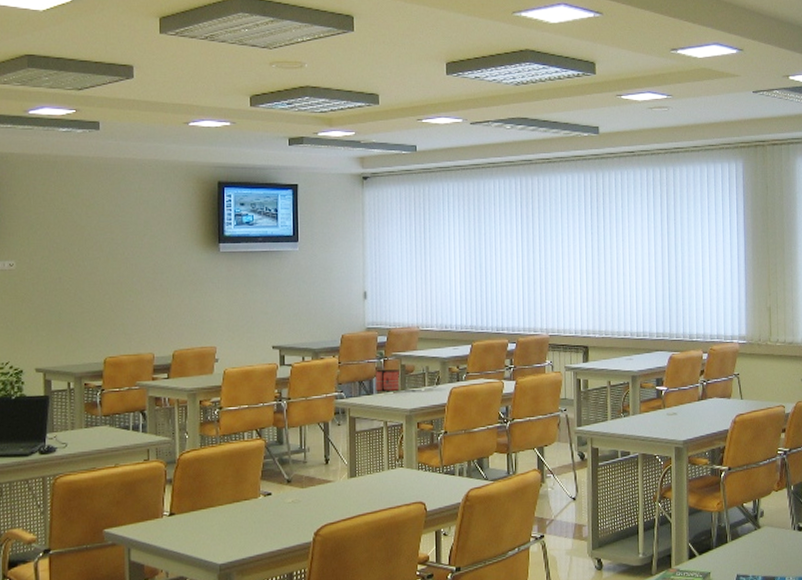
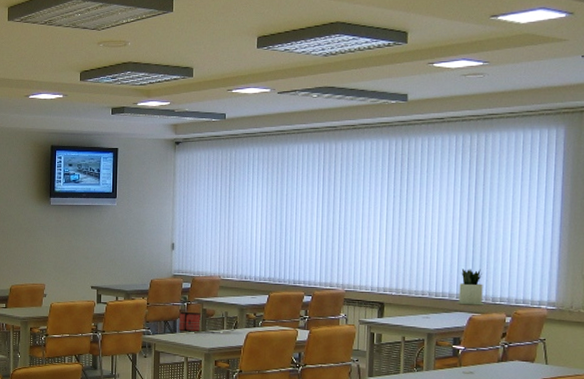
planter: none [656,306,683,345] -> present [456,269,485,307]

